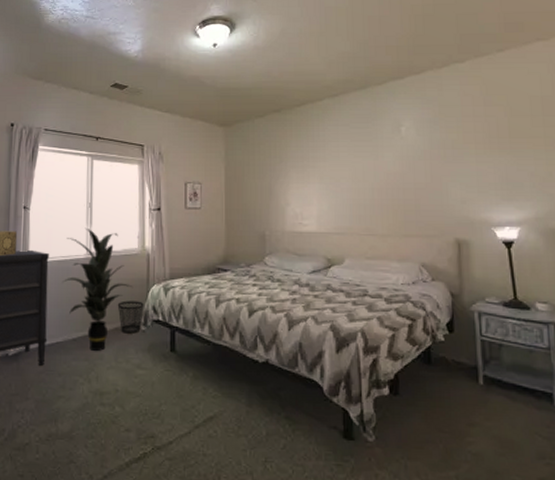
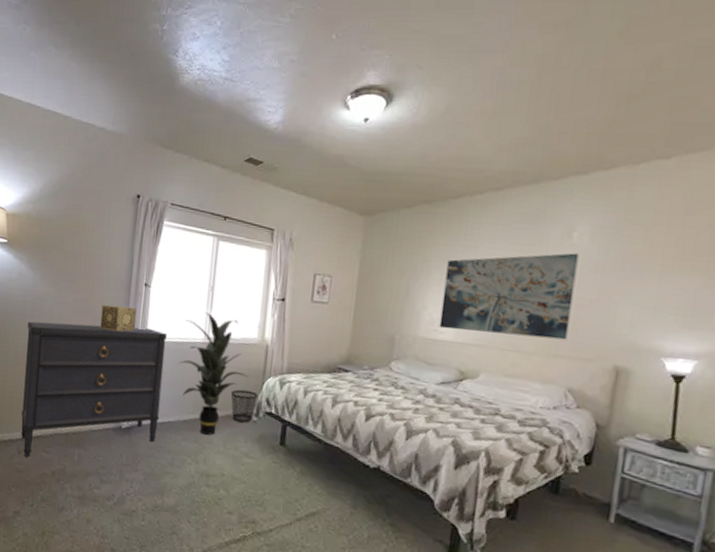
wall art: none [301,145,413,221] -> present [439,253,579,340]

